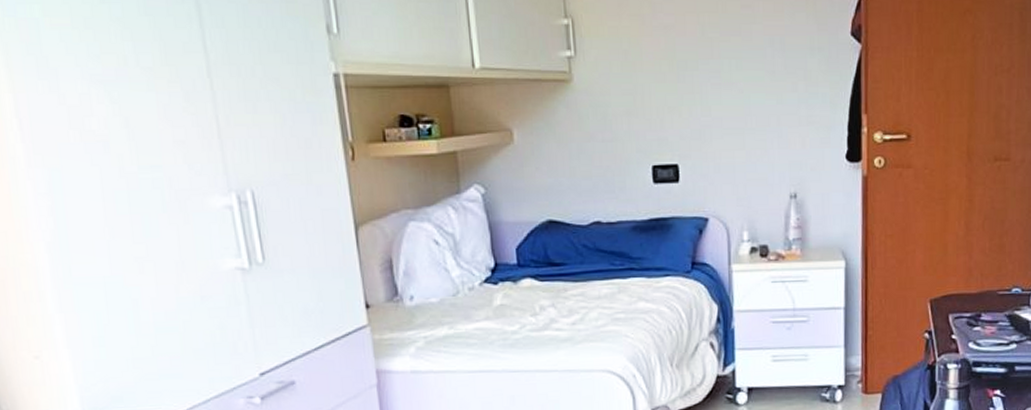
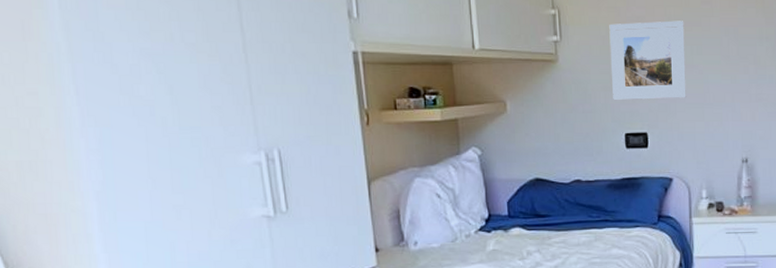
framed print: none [632,29,724,127] -> present [609,20,686,101]

